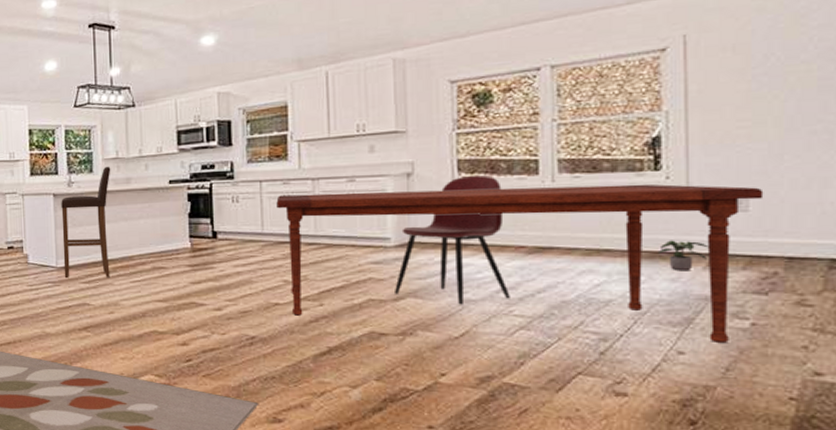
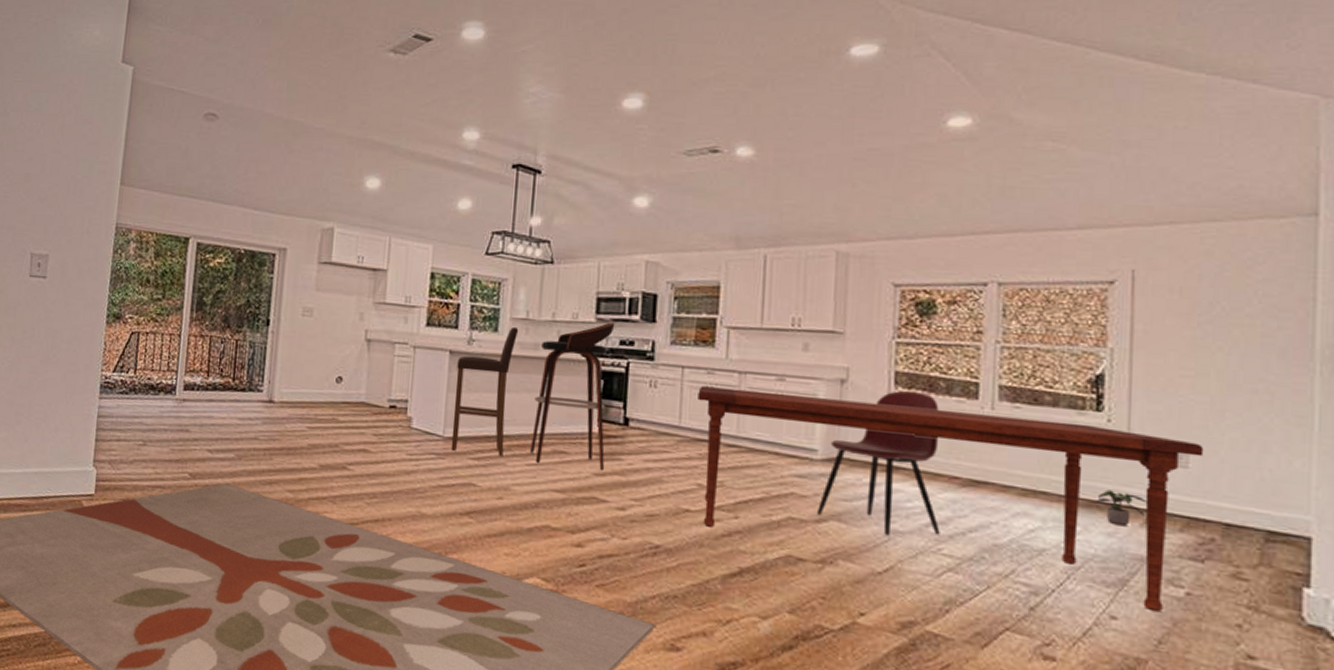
bar stool: none [132,151,200,280] -> present [529,322,615,471]

